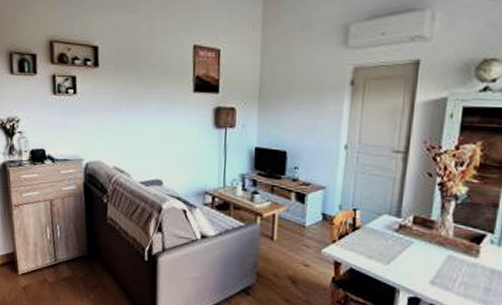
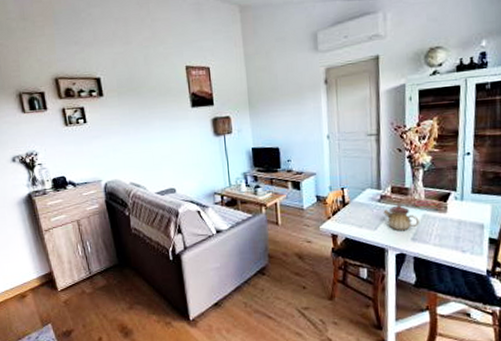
teapot: none [400,238,443,271] -> present [383,204,419,231]

